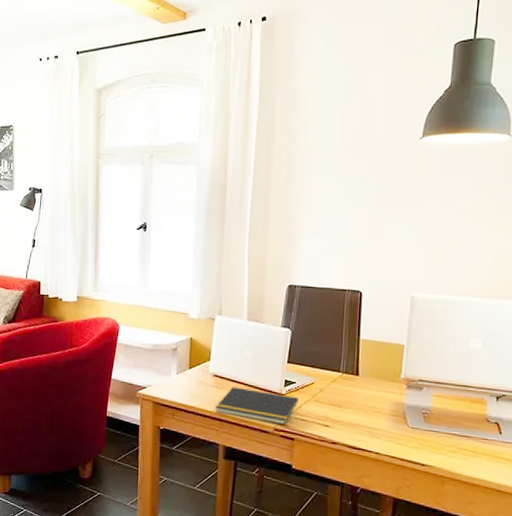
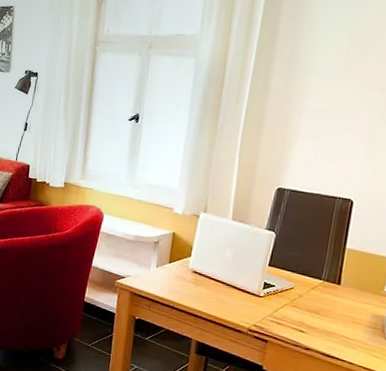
notepad: present [214,386,299,424] -> none [191,284,277,326]

